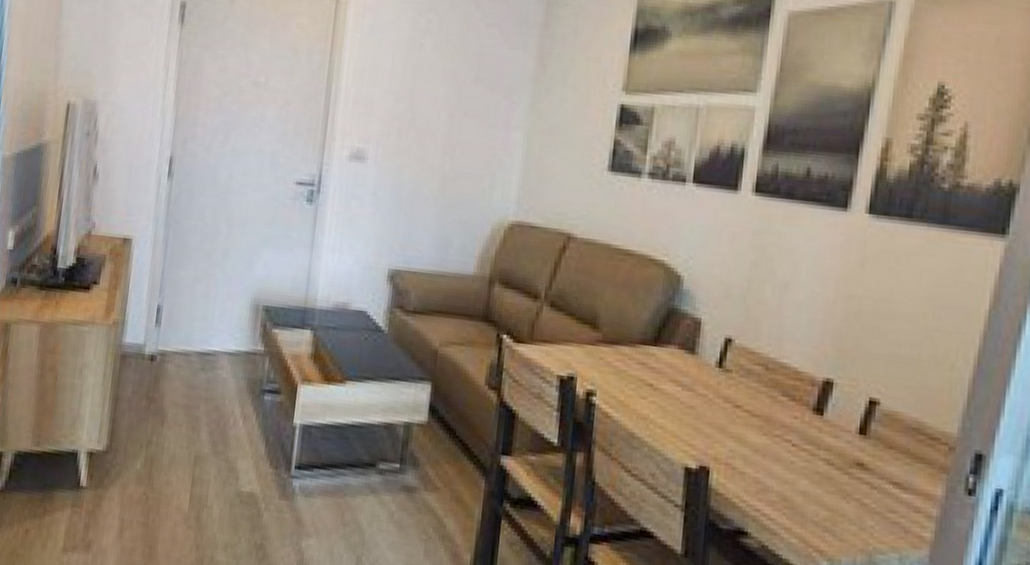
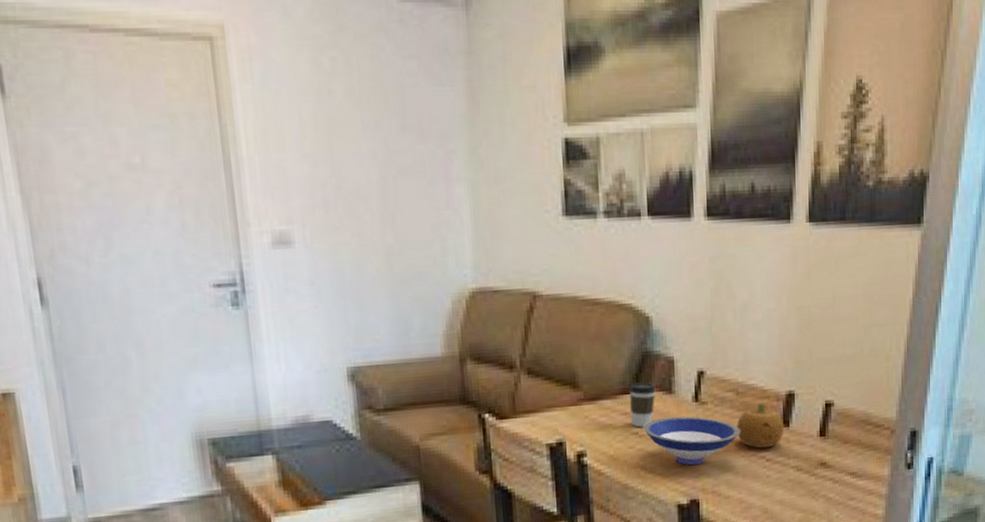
coffee cup: none [647,336,678,381] -> present [630,382,656,428]
bowl: none [659,375,766,432] -> present [643,416,740,466]
fruit: none [761,383,818,433] -> present [736,401,785,449]

